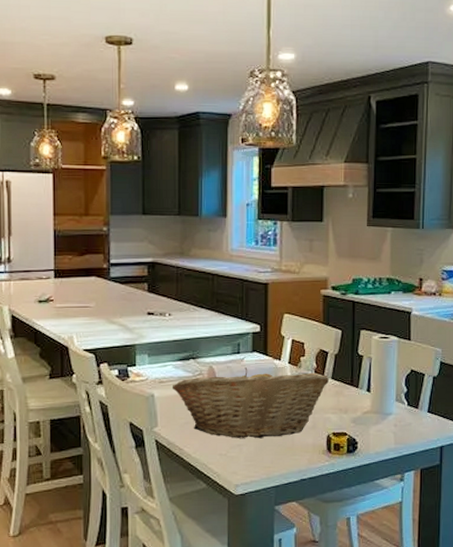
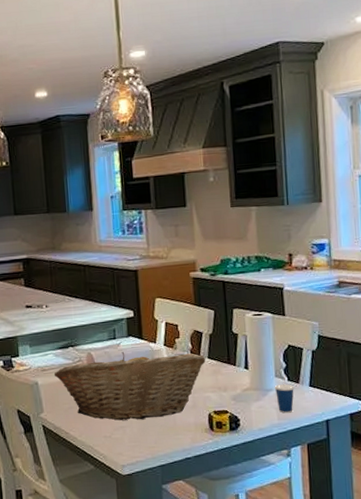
cup: none [394,399,414,438] -> present [274,375,295,413]

